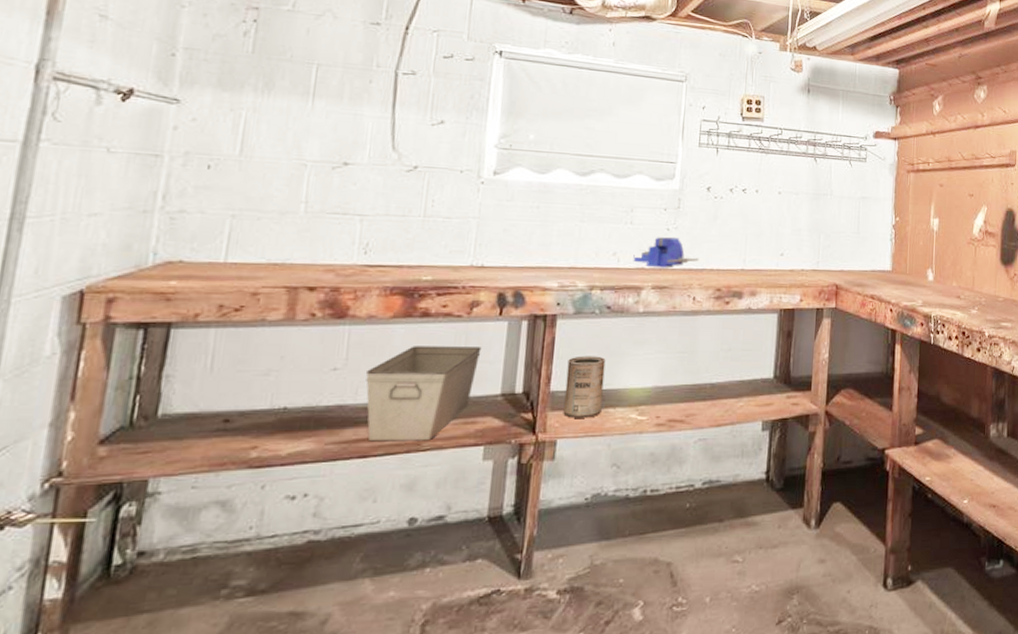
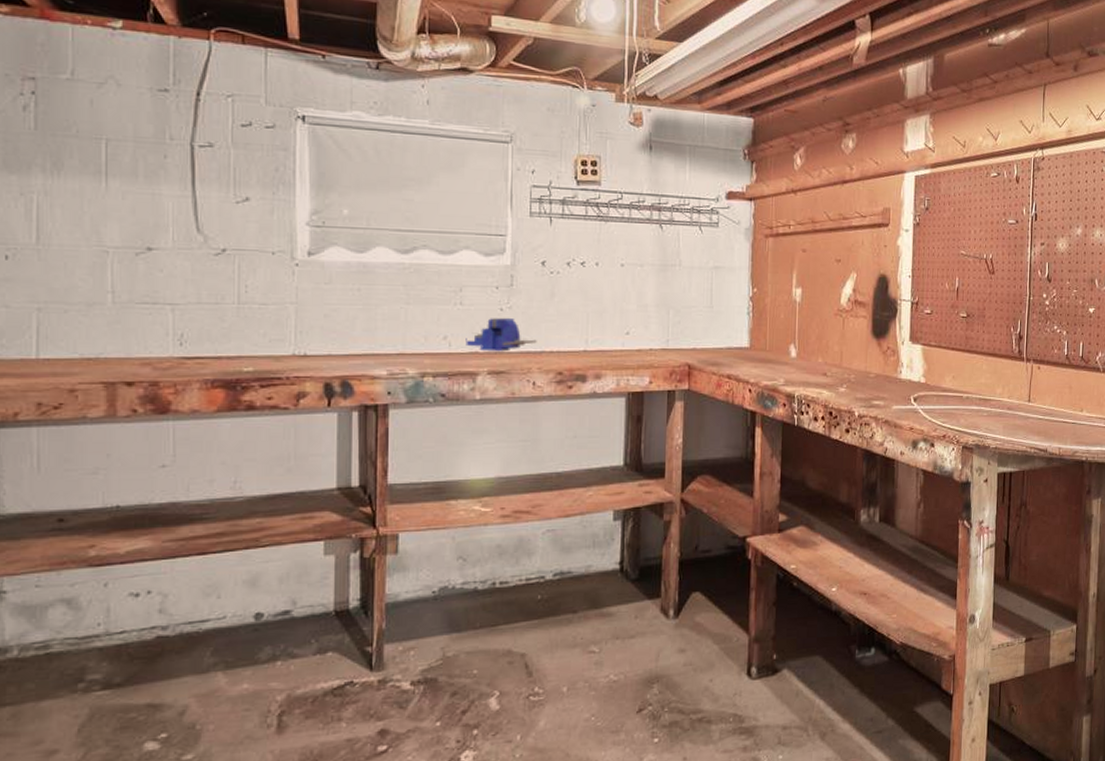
storage bin: present [366,346,482,442] -> none [196,440,312,539]
paint can: present [563,356,606,418] -> none [403,446,444,511]

